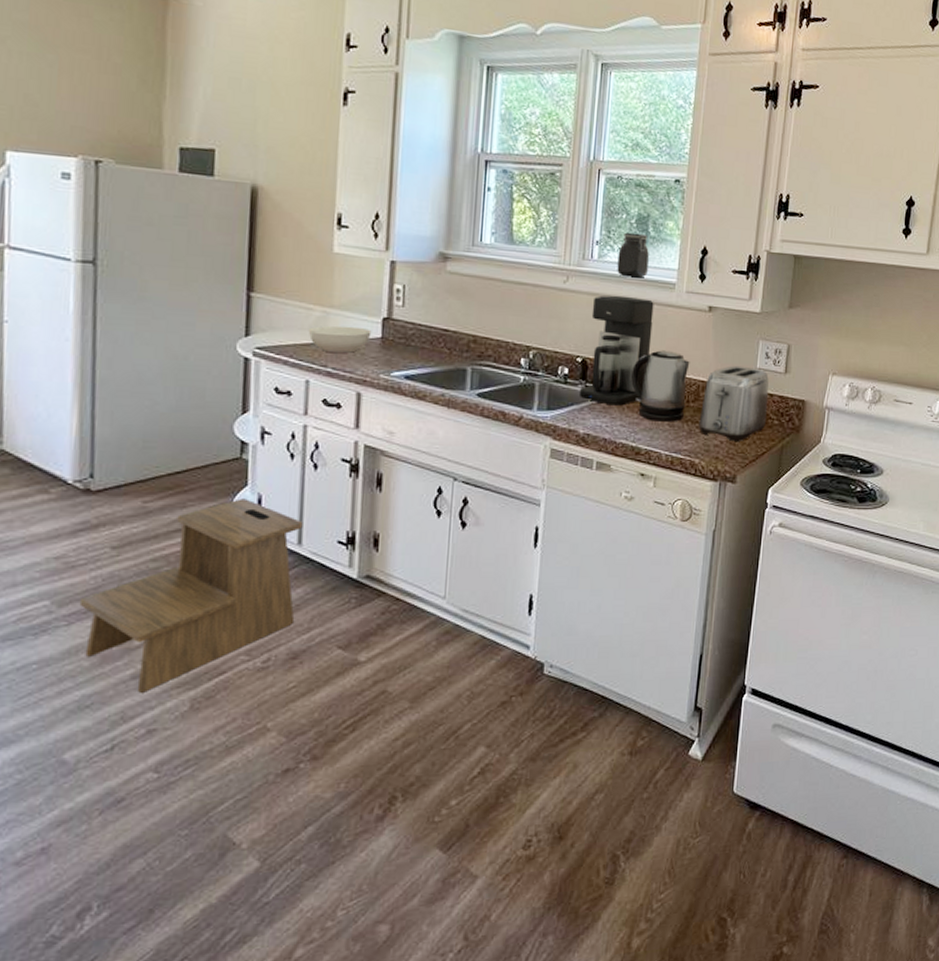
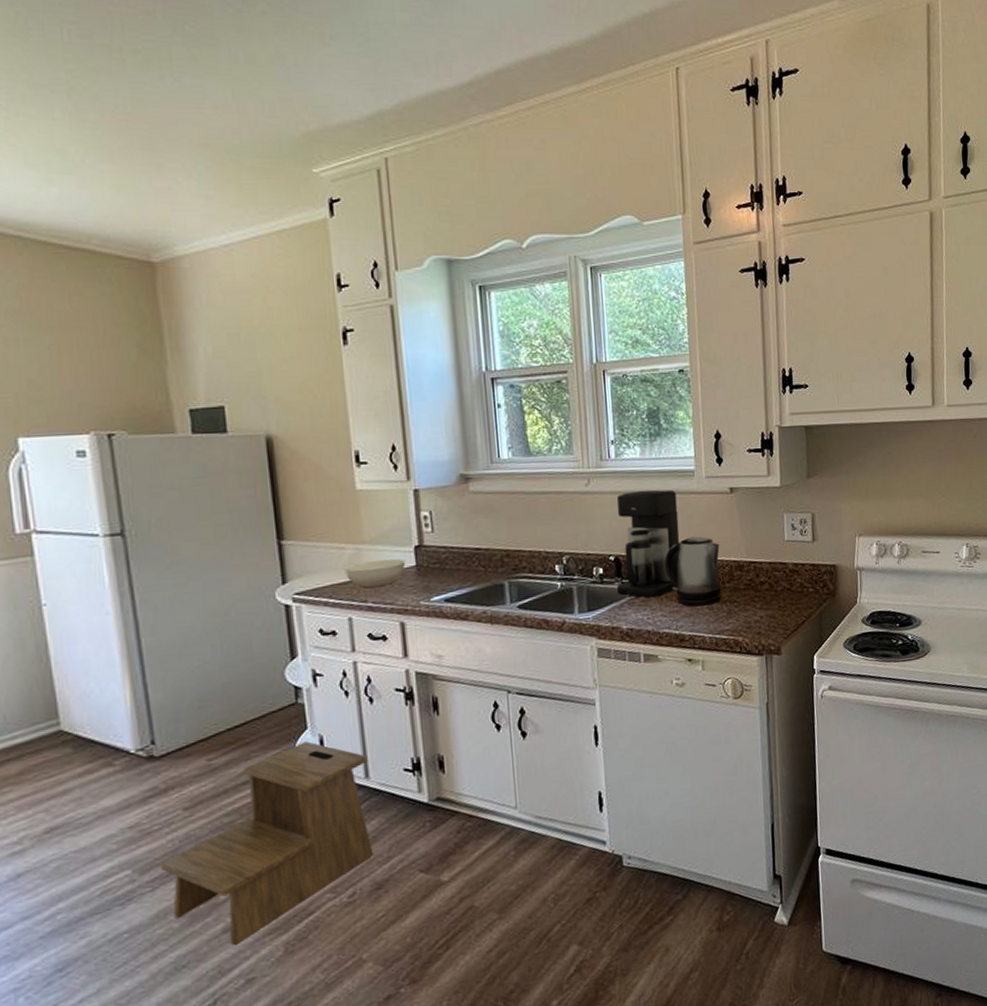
jar: present [617,232,649,278] -> none [634,427,666,472]
toaster: present [698,365,769,441] -> none [736,540,802,615]

